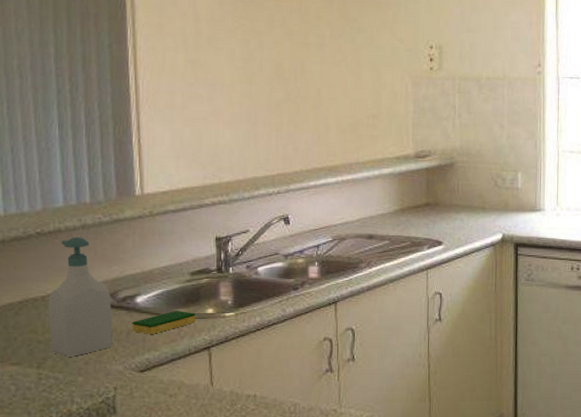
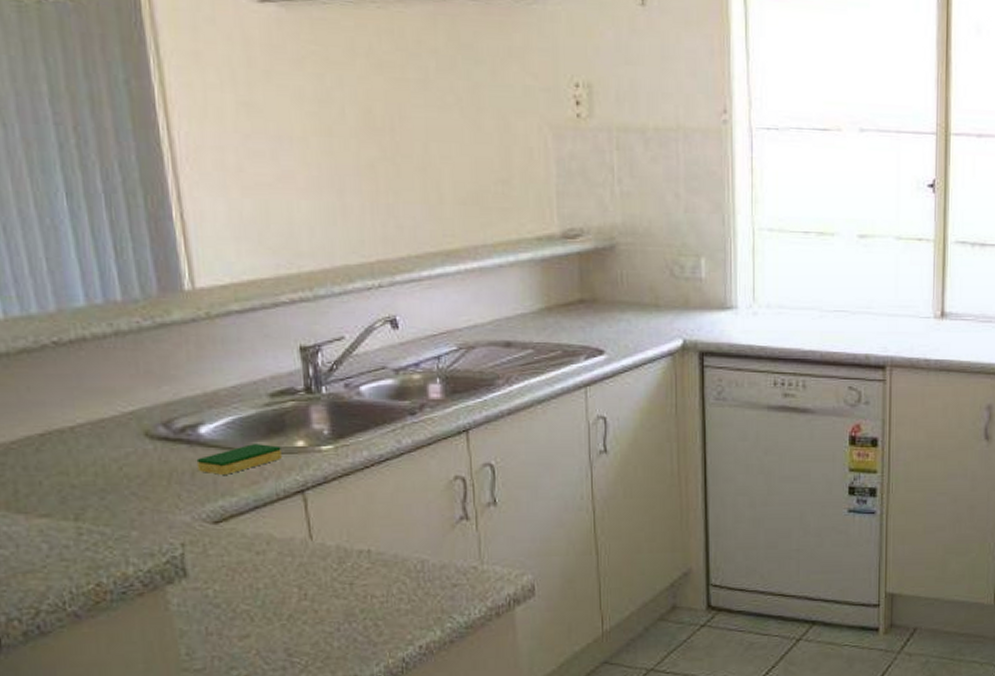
soap bottle: present [48,236,114,357] -> none [79,347,174,505]

